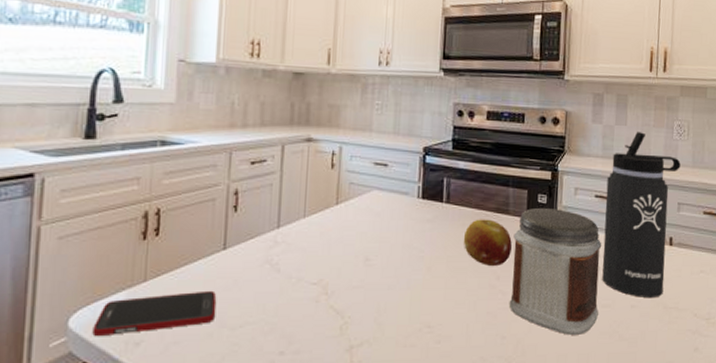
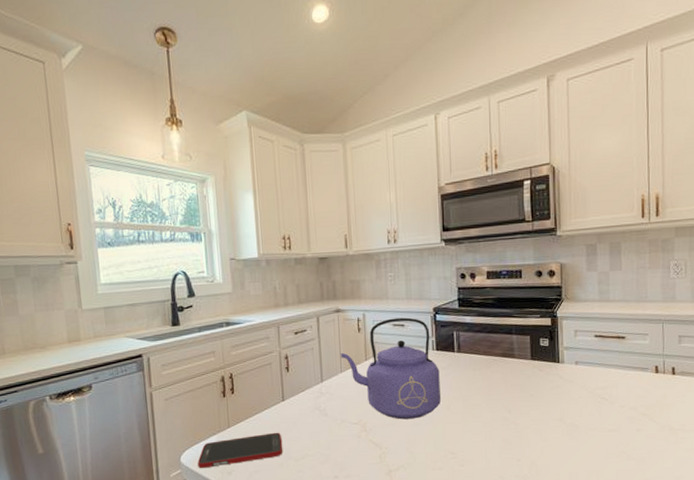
kettle: none [305,155,424,282] -> present [340,317,441,420]
fruit: present [463,219,512,266] -> none [475,363,519,402]
jar: present [509,207,602,335] -> none [520,349,605,456]
thermos bottle: present [602,131,681,299] -> none [605,274,679,423]

